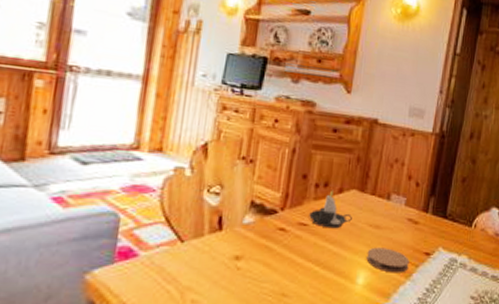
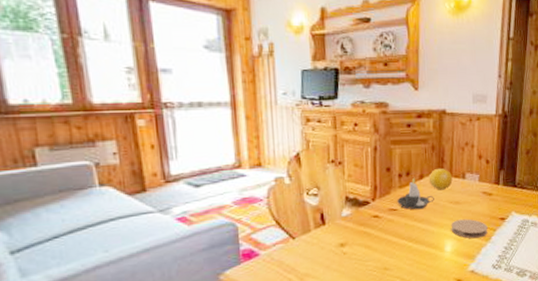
fruit: none [348,183,376,210] -> present [429,168,453,190]

